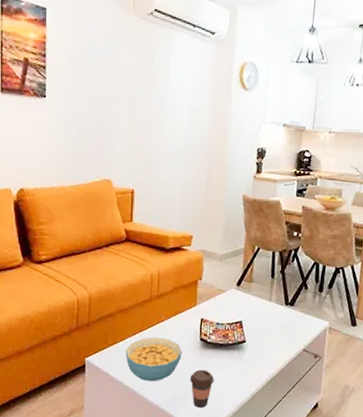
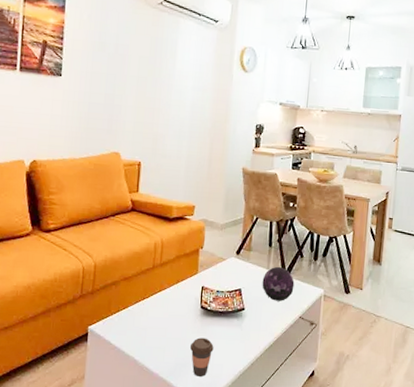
cereal bowl: present [125,337,182,382] -> none [127,305,183,350]
decorative orb: none [264,298,298,334] -> present [262,266,295,301]

